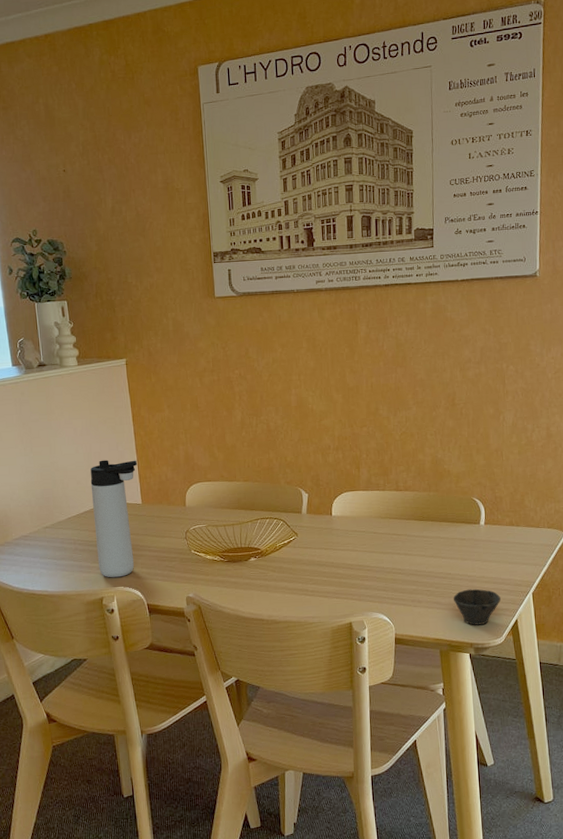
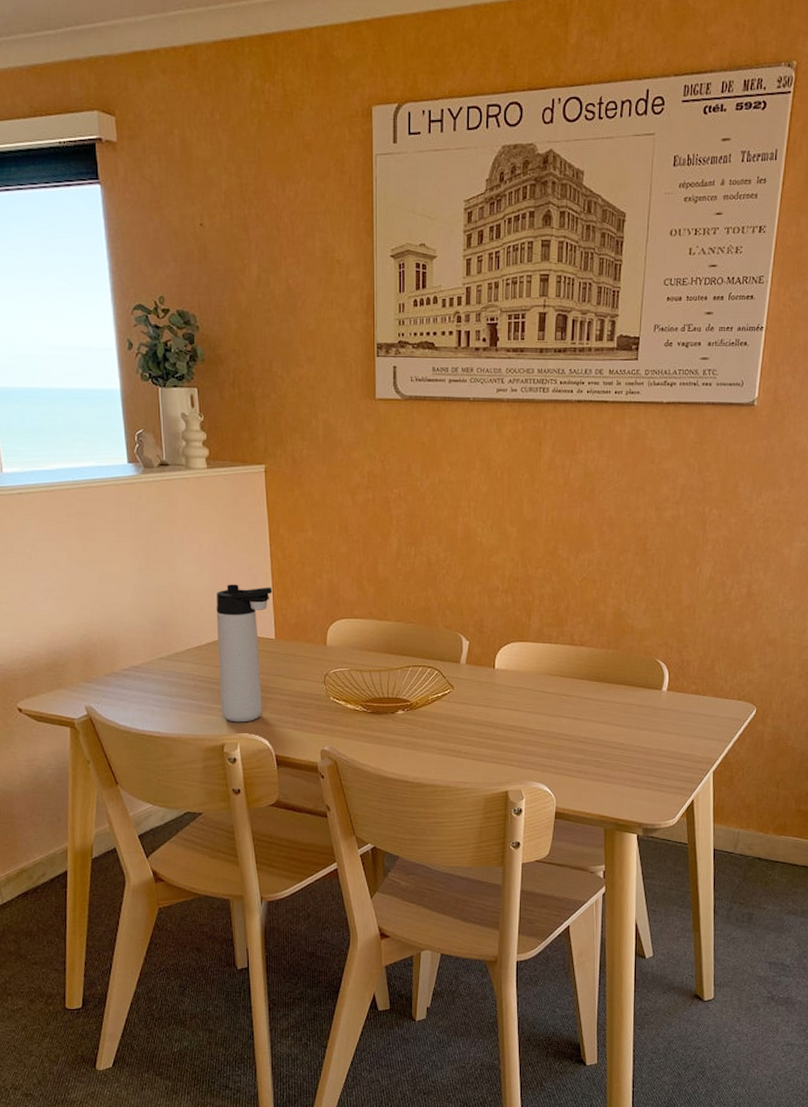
cup: present [454,589,501,625] -> none [625,763,677,803]

